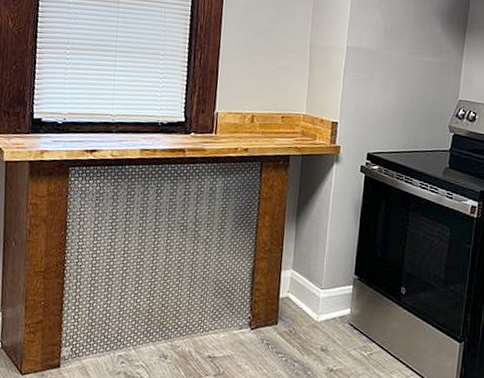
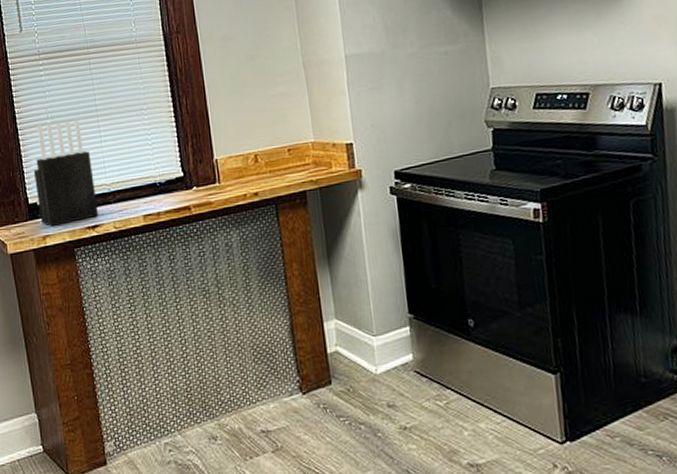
knife block: none [42,48,102,144] -> present [33,119,98,226]

